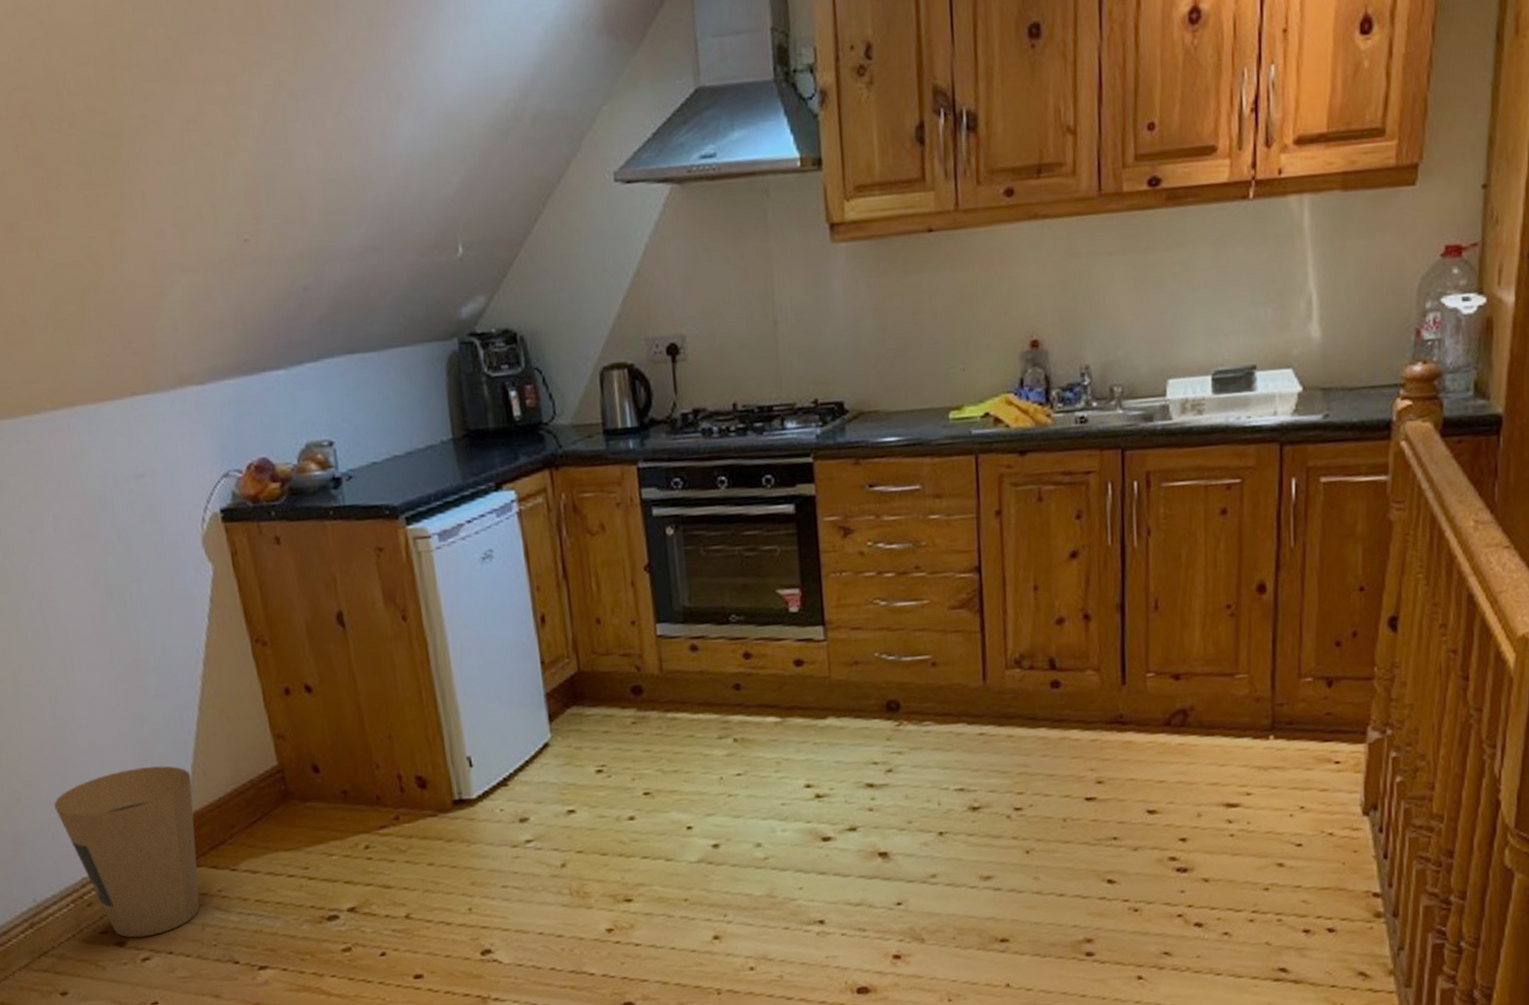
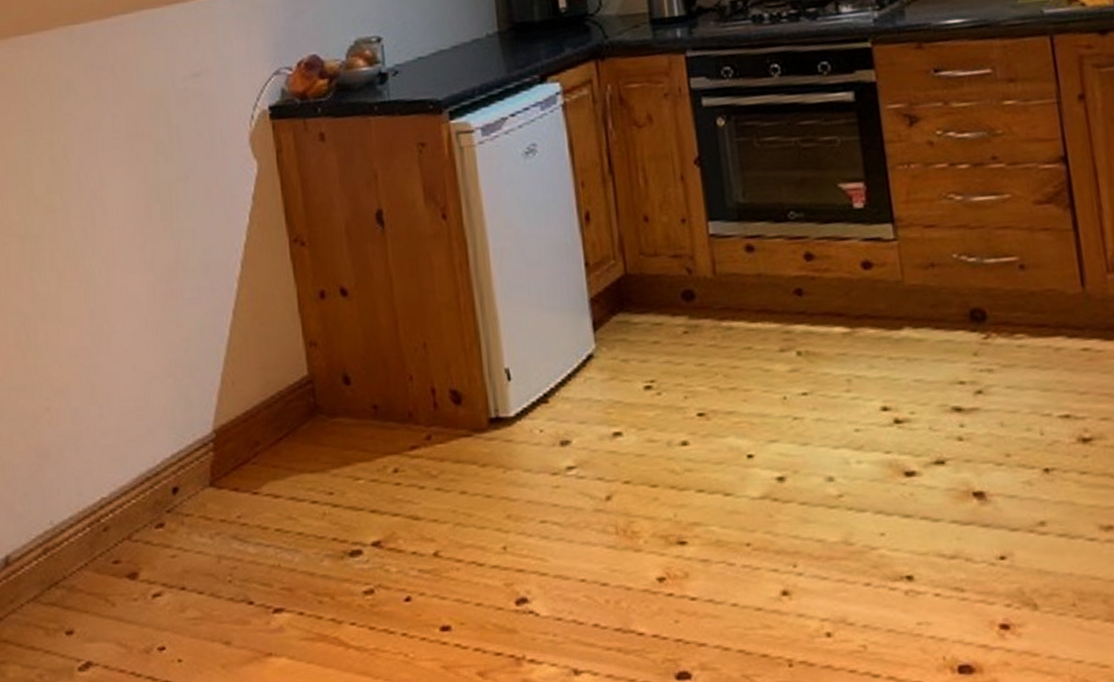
trash can: present [54,766,200,938] -> none [82,374,220,569]

